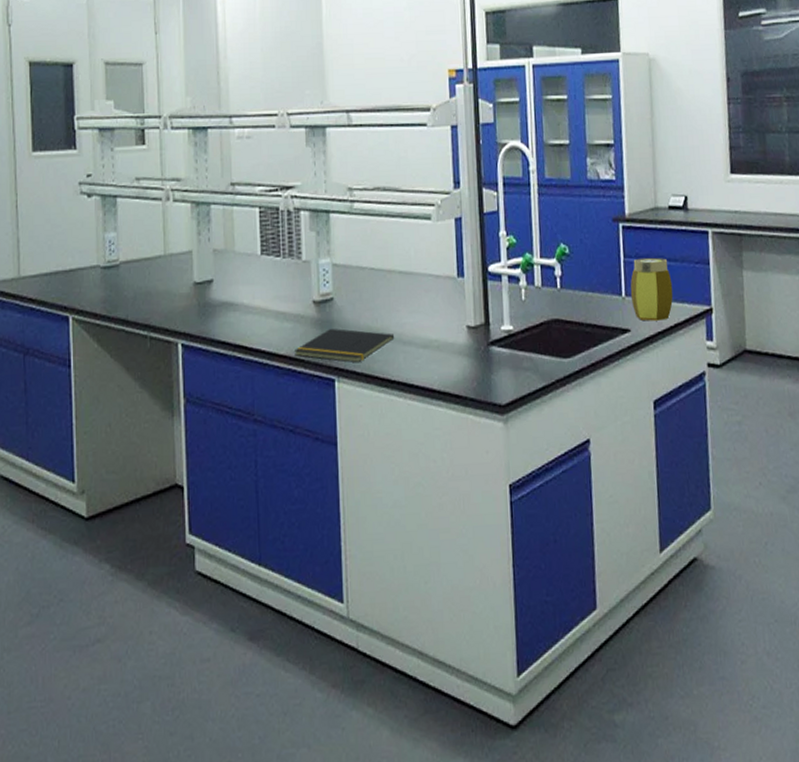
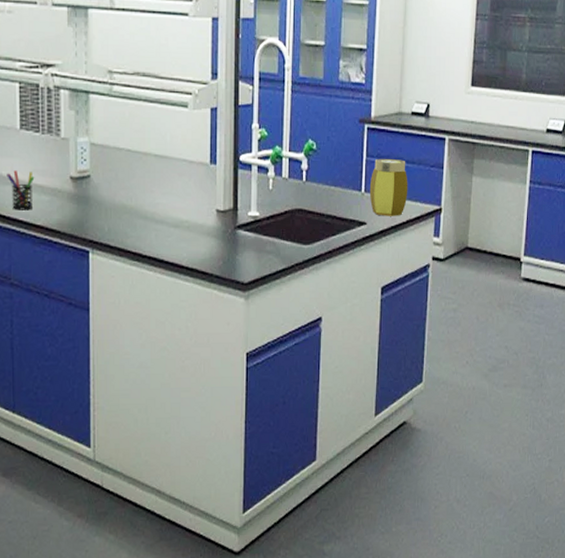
pen holder: none [248,298,277,340] -> present [7,170,35,210]
notepad: present [293,328,395,363] -> none [50,203,148,238]

